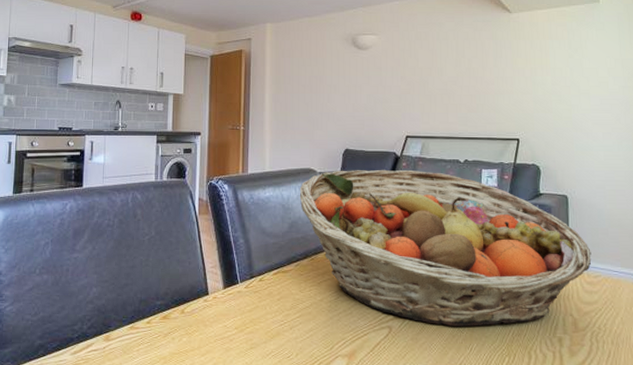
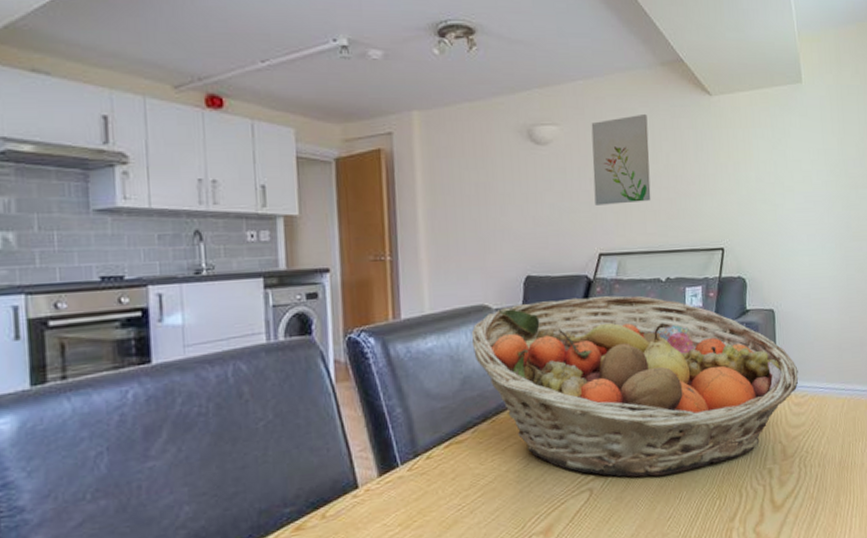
wall art: none [404,27,454,98] -> present [591,113,651,205]

